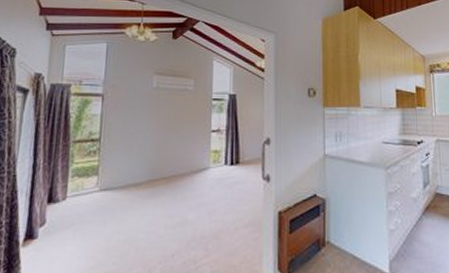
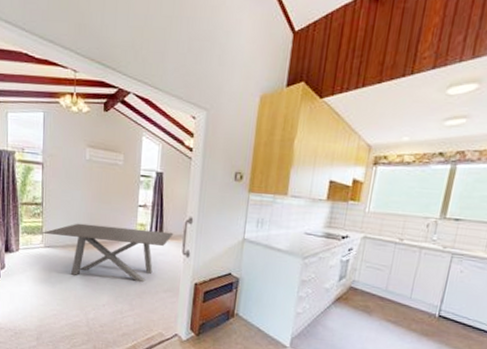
dining table: none [98,156,252,221] -> present [42,223,174,283]

